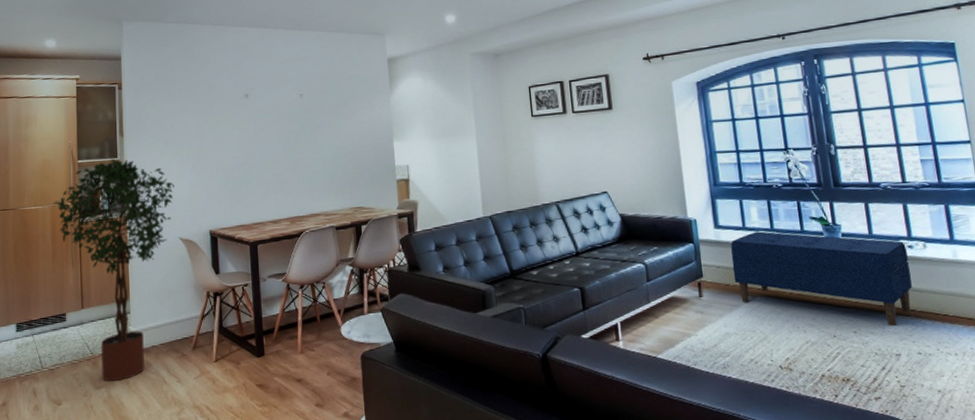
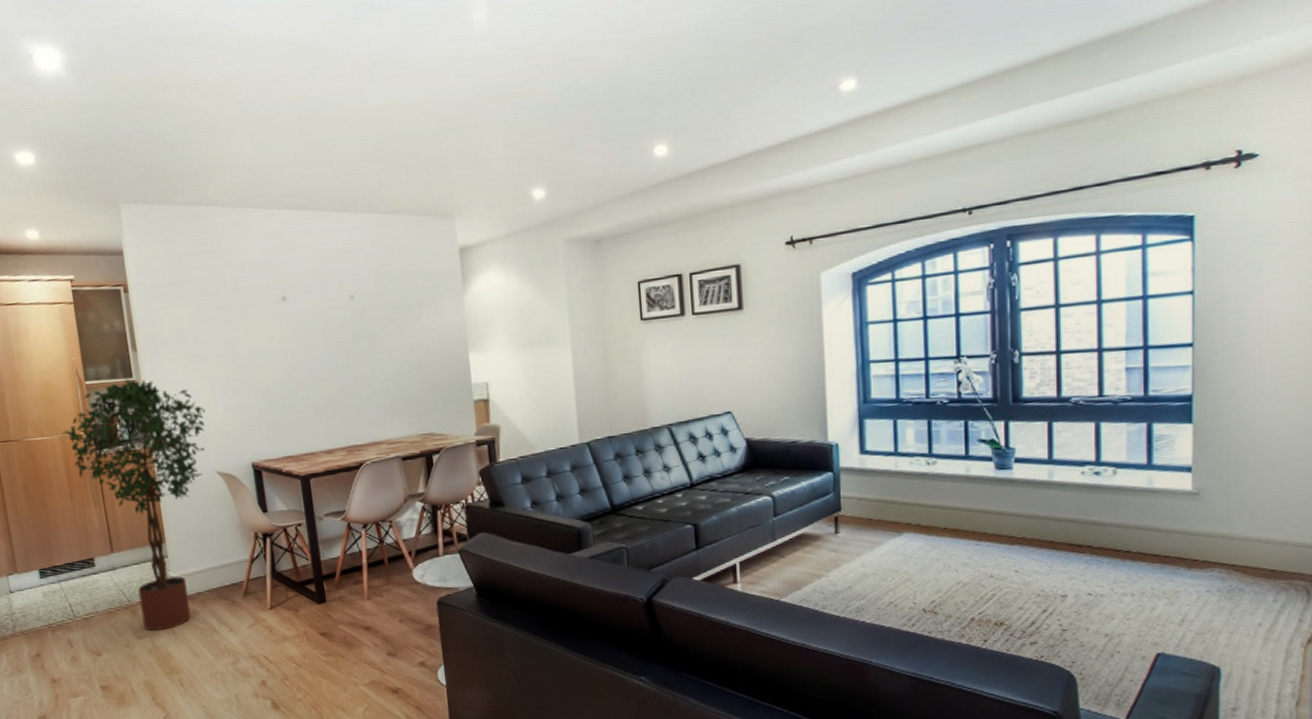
bench: present [730,231,912,327] -> none [877,457,1094,565]

